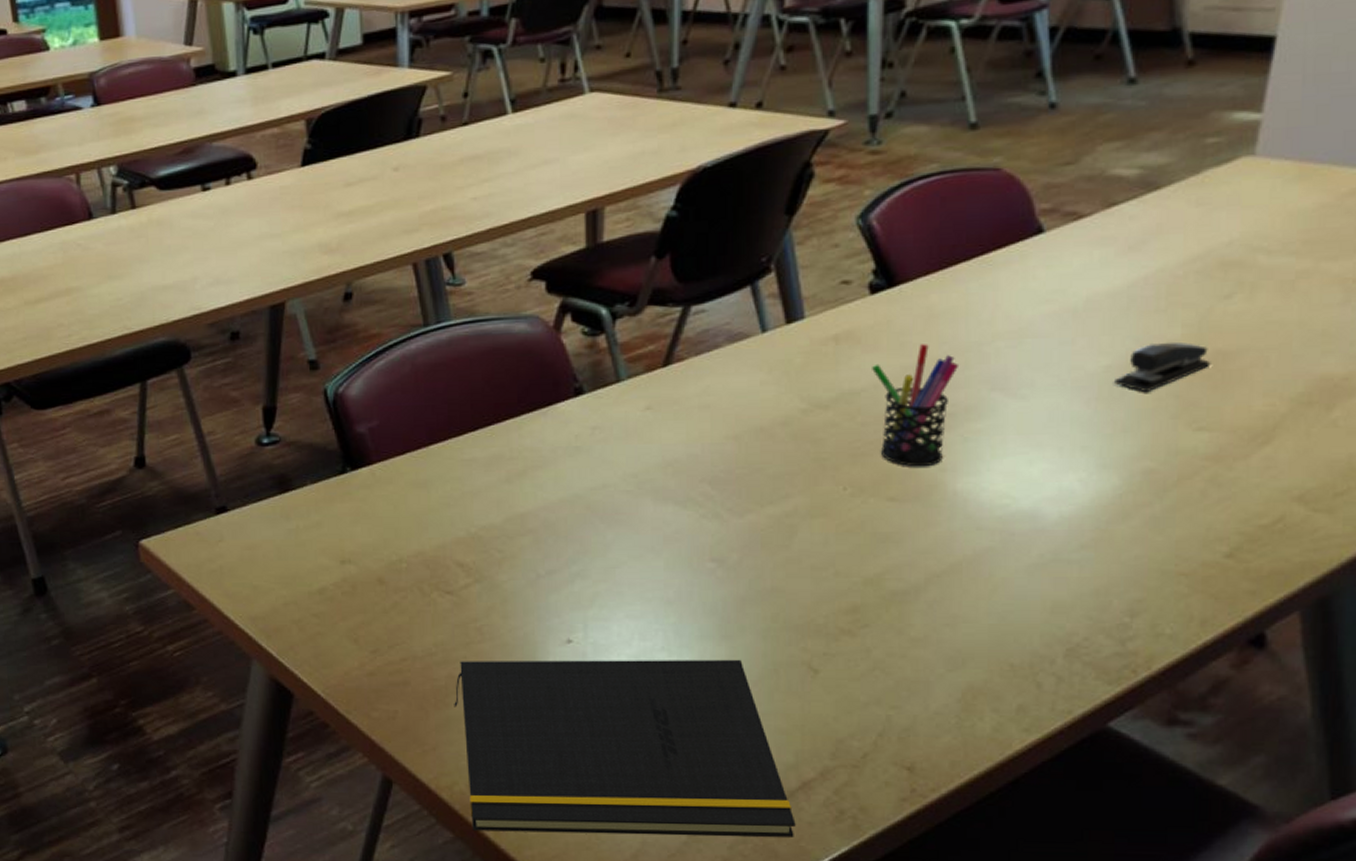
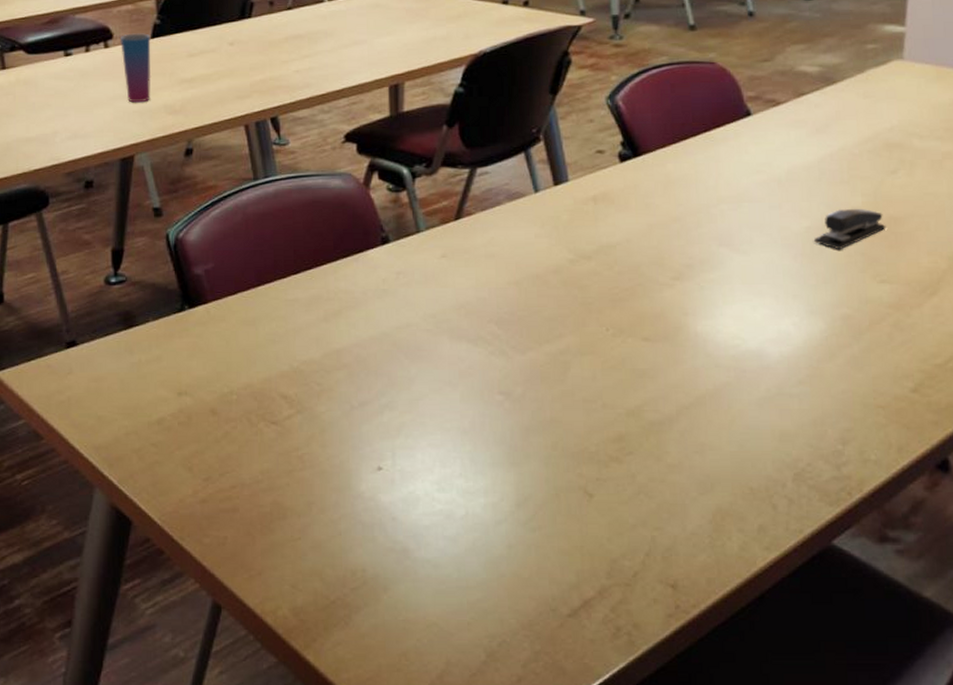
cup: none [266,160,303,242] -> present [120,33,152,103]
notepad: present [454,659,796,837] -> none [278,484,580,655]
pen holder: present [872,344,960,467] -> none [624,205,694,311]

